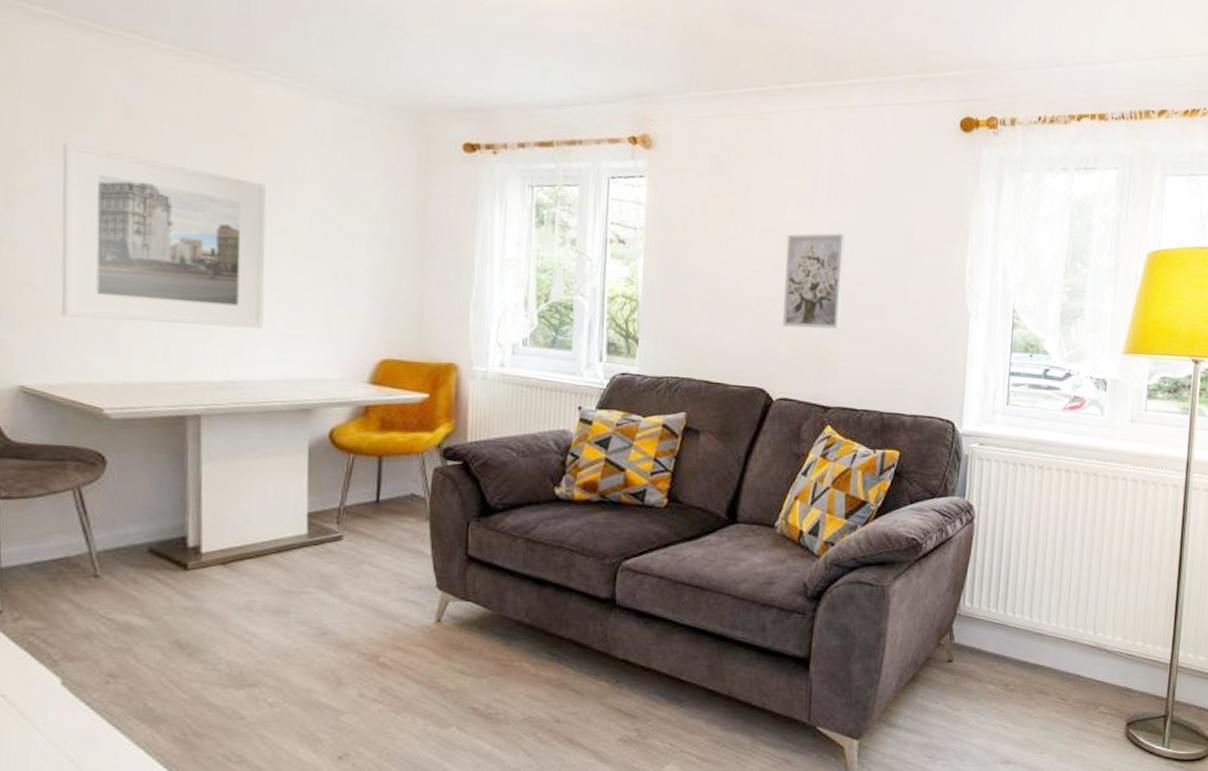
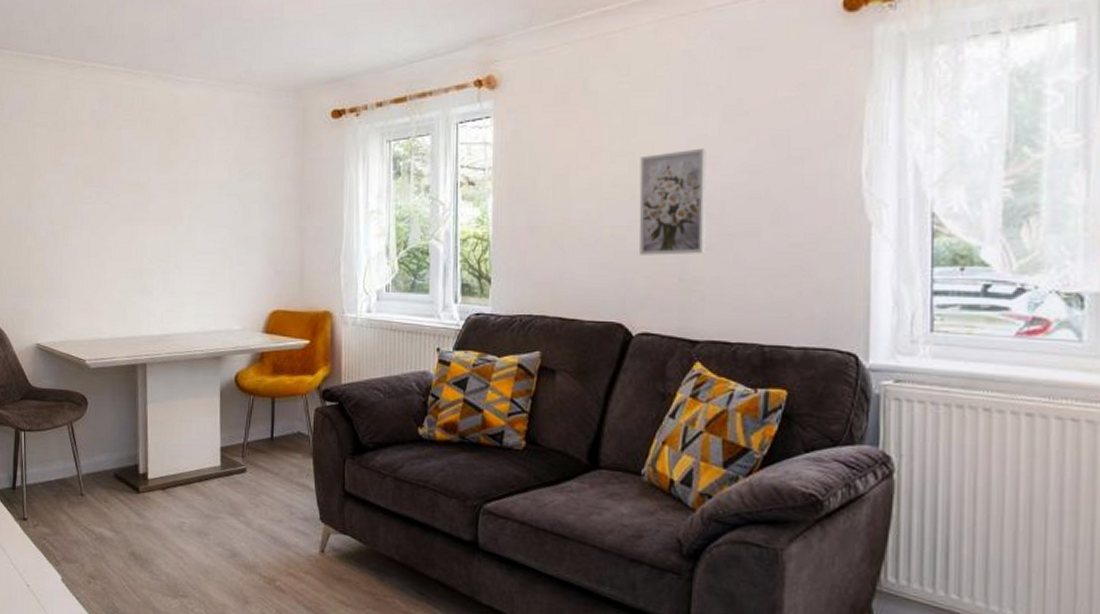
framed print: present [61,143,267,329] -> none [60,155,188,290]

